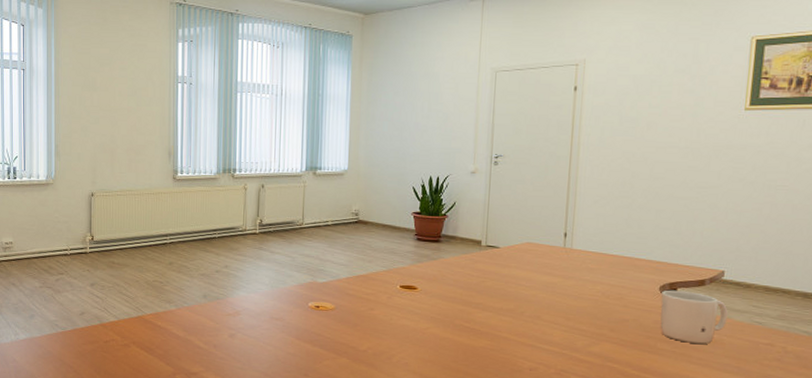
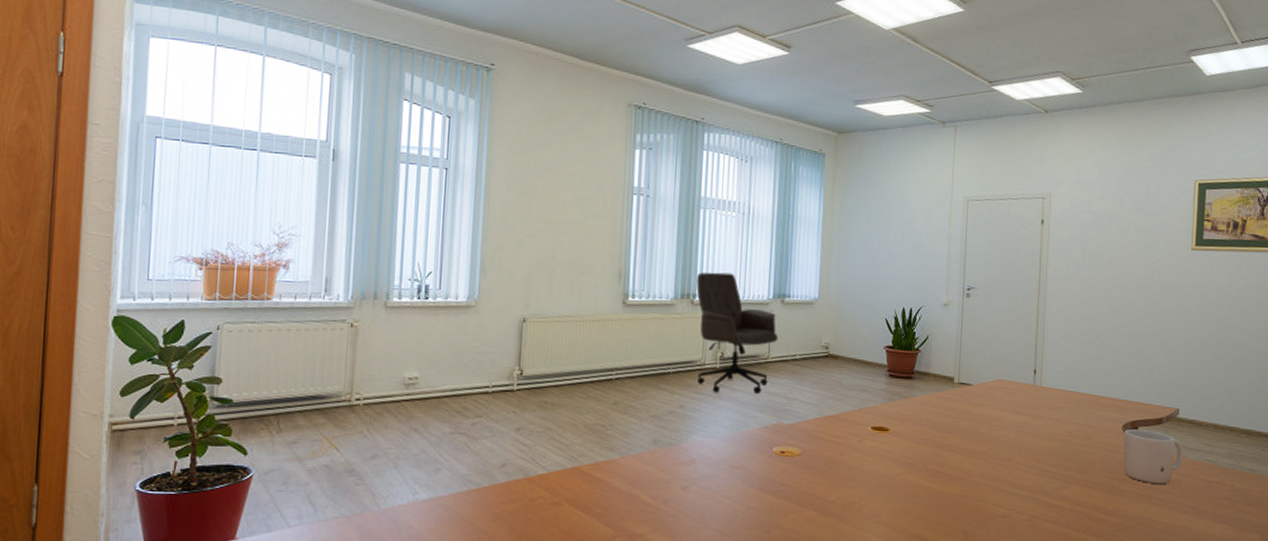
office chair: none [236,149,312,255] -> present [696,272,779,393]

